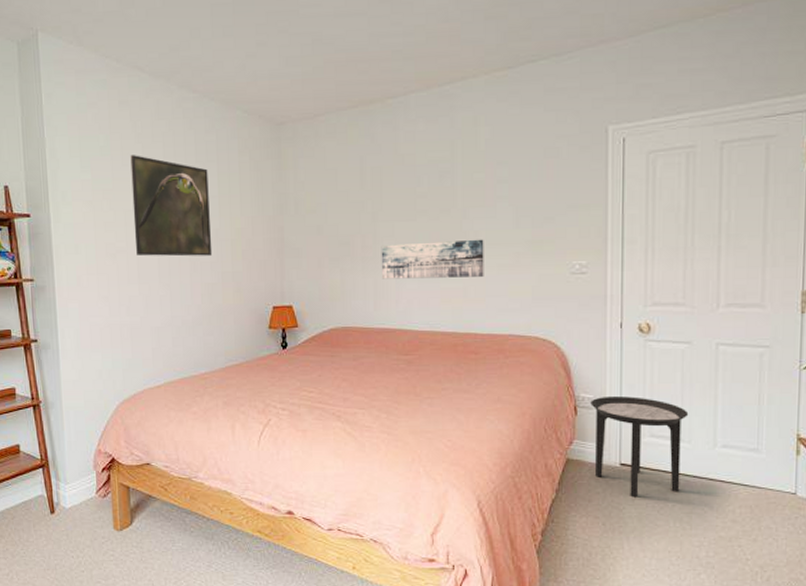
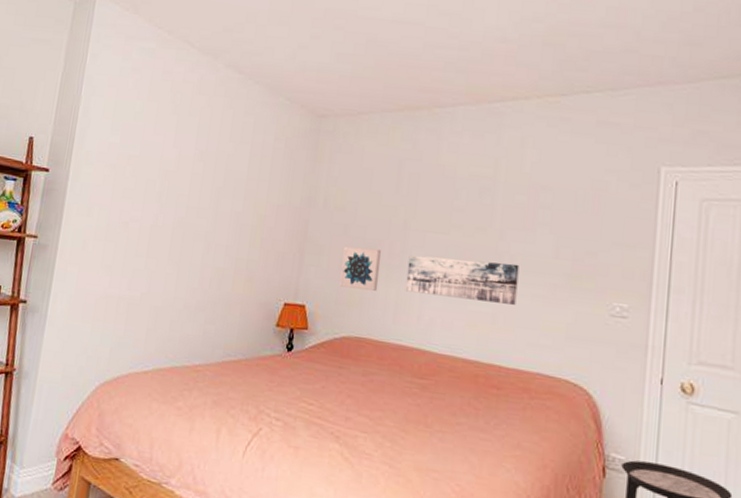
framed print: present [130,155,213,257] -> none [150,125,240,239]
wall art: none [320,244,357,284] -> present [339,247,381,291]

